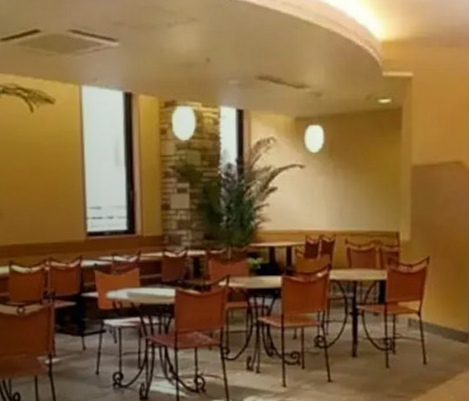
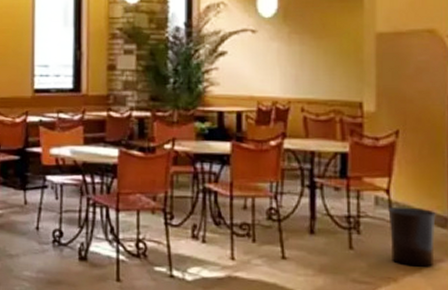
waste bin: none [419,326,458,379] -> present [388,206,436,267]

